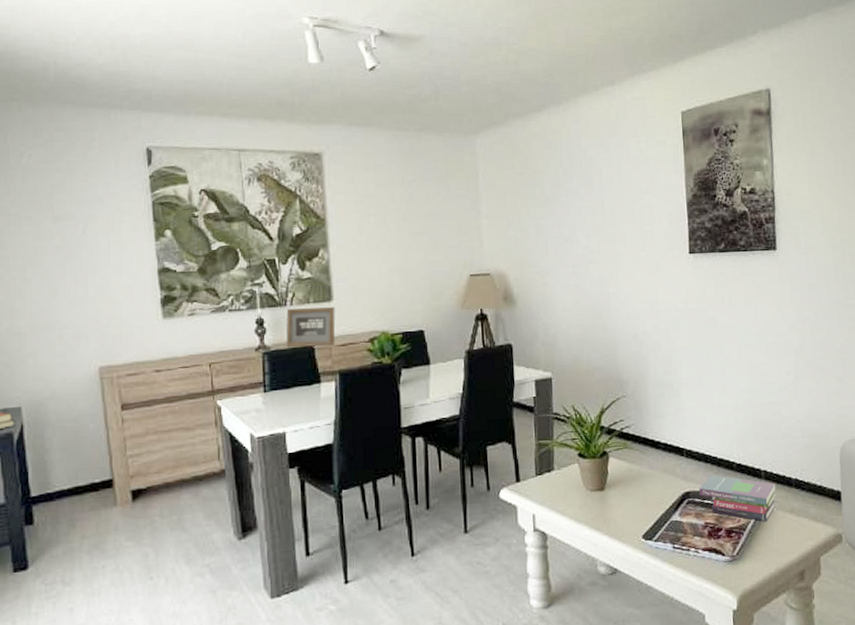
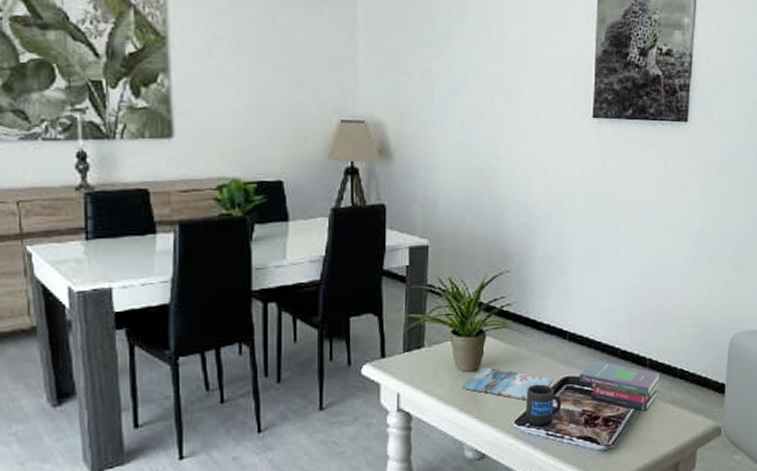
picture frame: present [286,306,336,348] -> none [114,142,176,191]
magazine: none [590,485,675,516] -> present [461,367,554,401]
mug: none [651,499,685,541] -> present [525,384,562,427]

